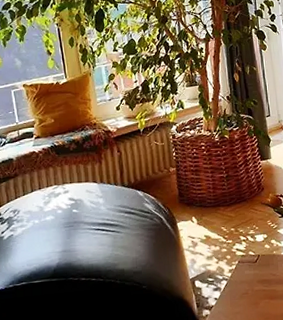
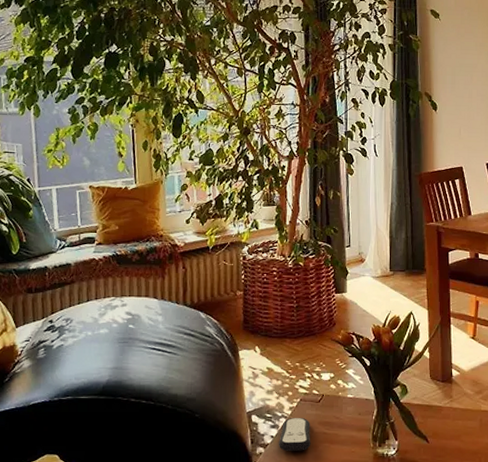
remote control: none [222,278,252,311] -> present [278,417,311,451]

